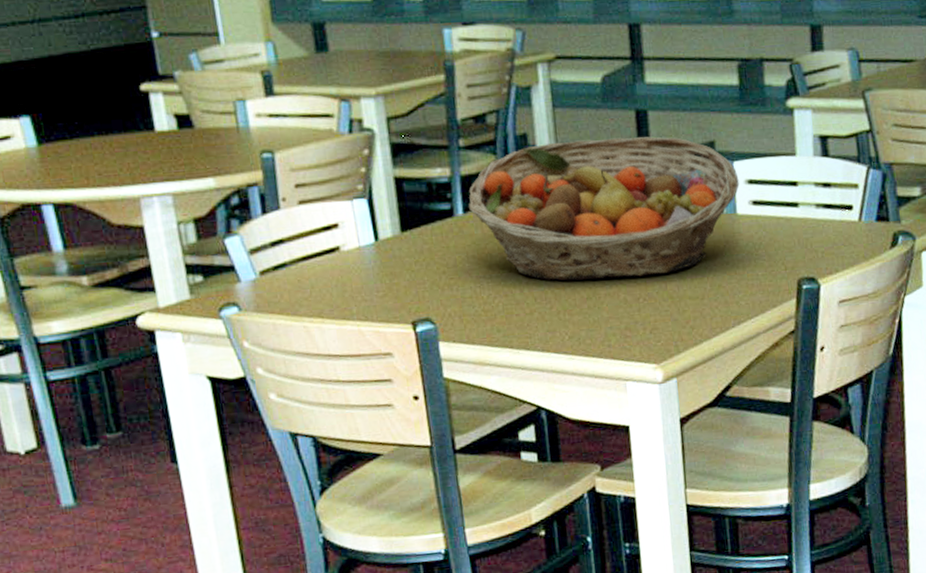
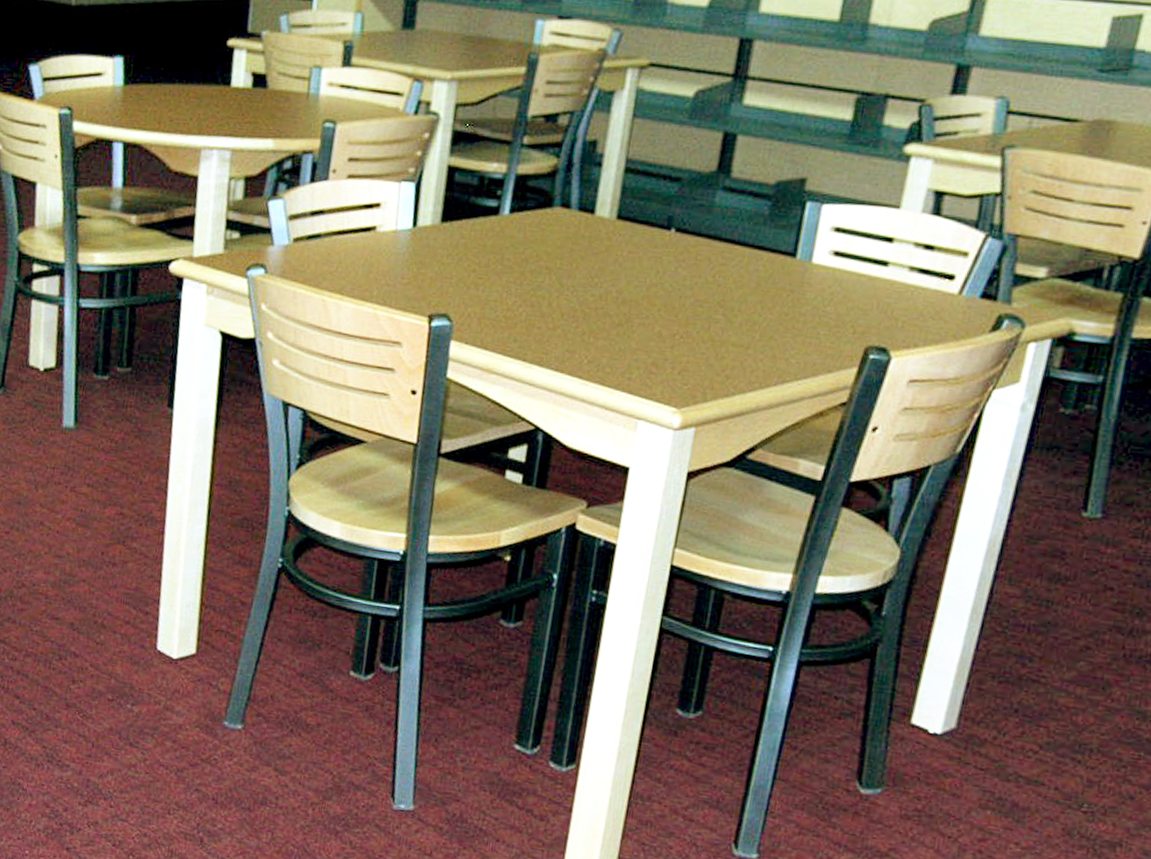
fruit basket: present [469,136,739,281] -> none [517,154,825,313]

